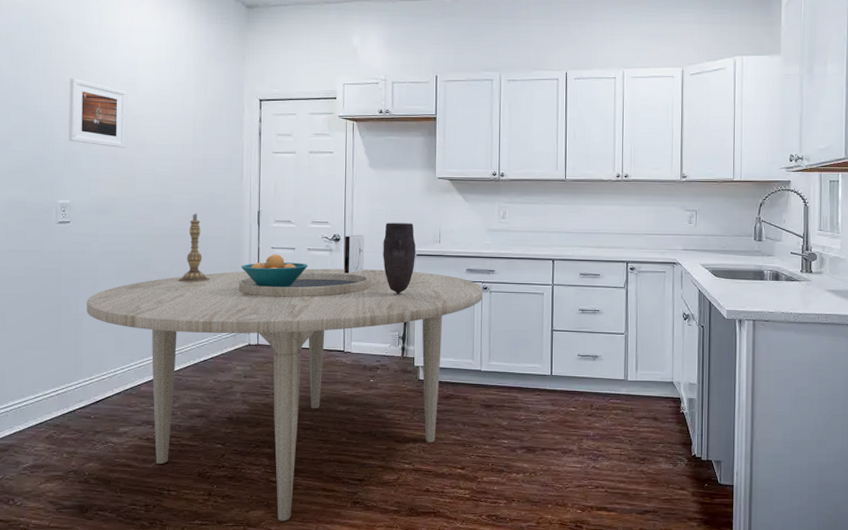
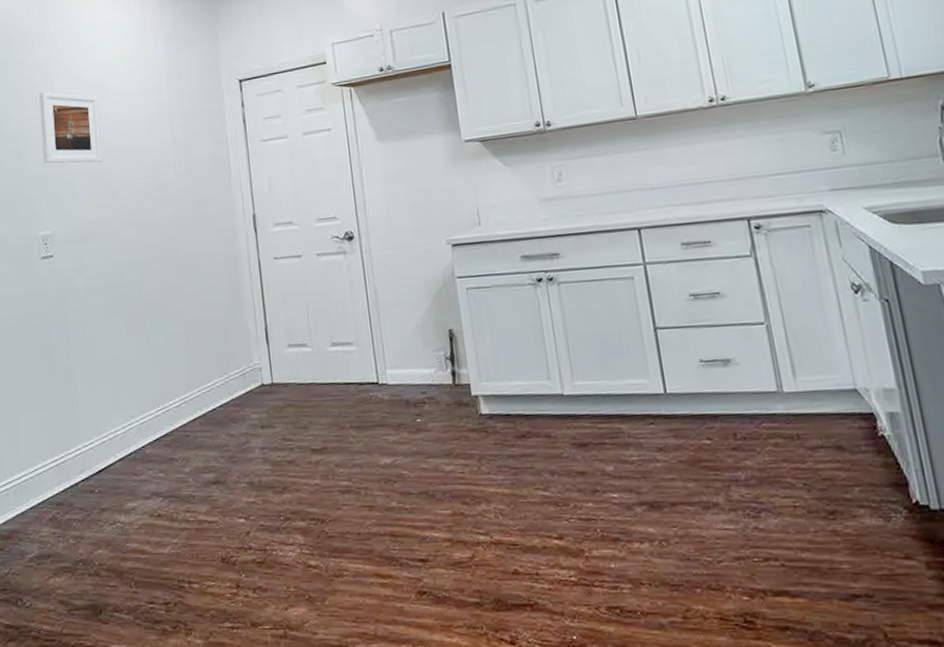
dining table: present [87,268,483,521] -> none [78,266,549,621]
candlestick: present [177,212,210,282] -> none [172,226,208,313]
fruit bowl: present [241,254,308,288] -> none [241,265,320,309]
vase: present [344,223,416,294] -> none [359,204,453,301]

